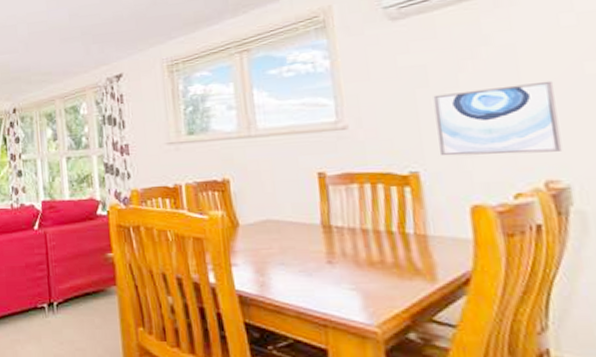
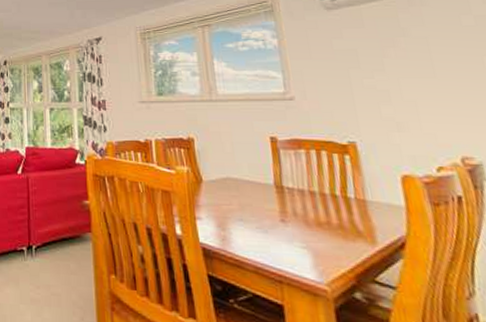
wall art: present [433,80,563,156] -> none [364,70,473,132]

